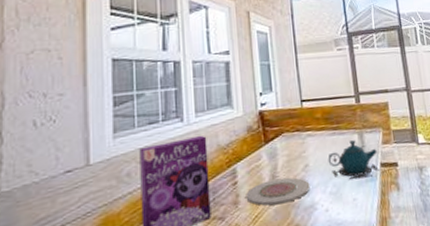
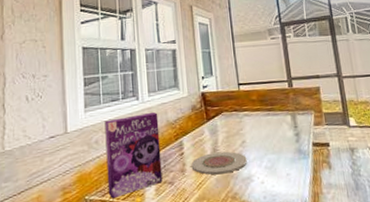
teapot: present [328,140,379,179] -> none [263,121,311,156]

